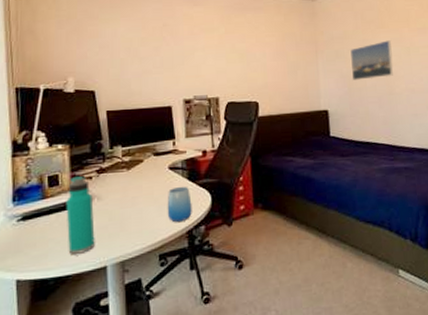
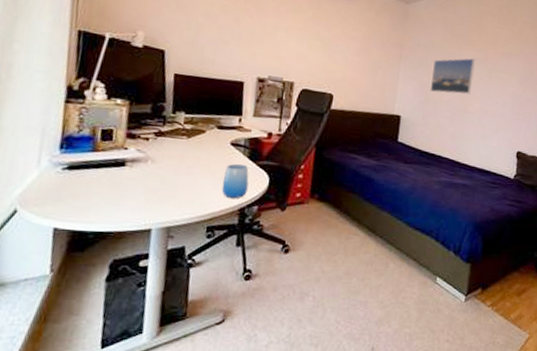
water bottle: present [66,176,95,254] -> none [113,135,147,213]

